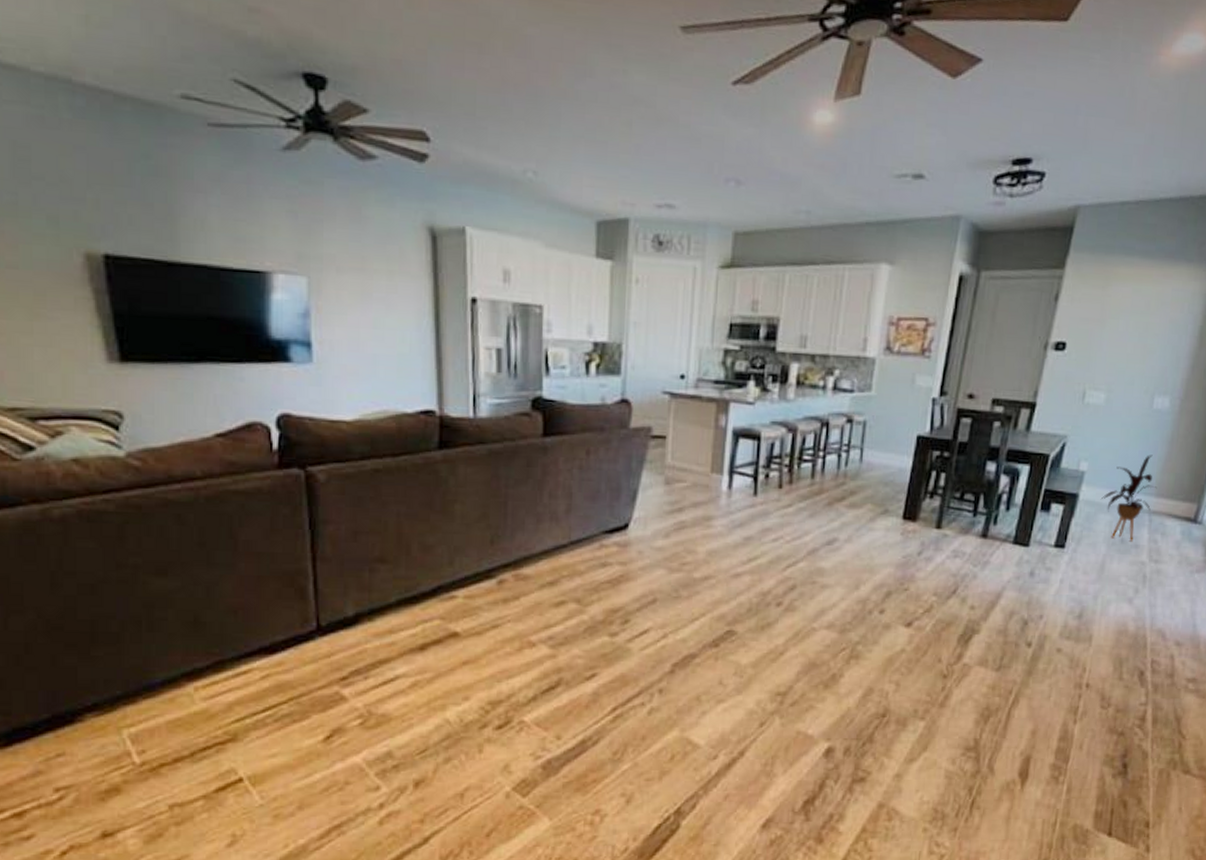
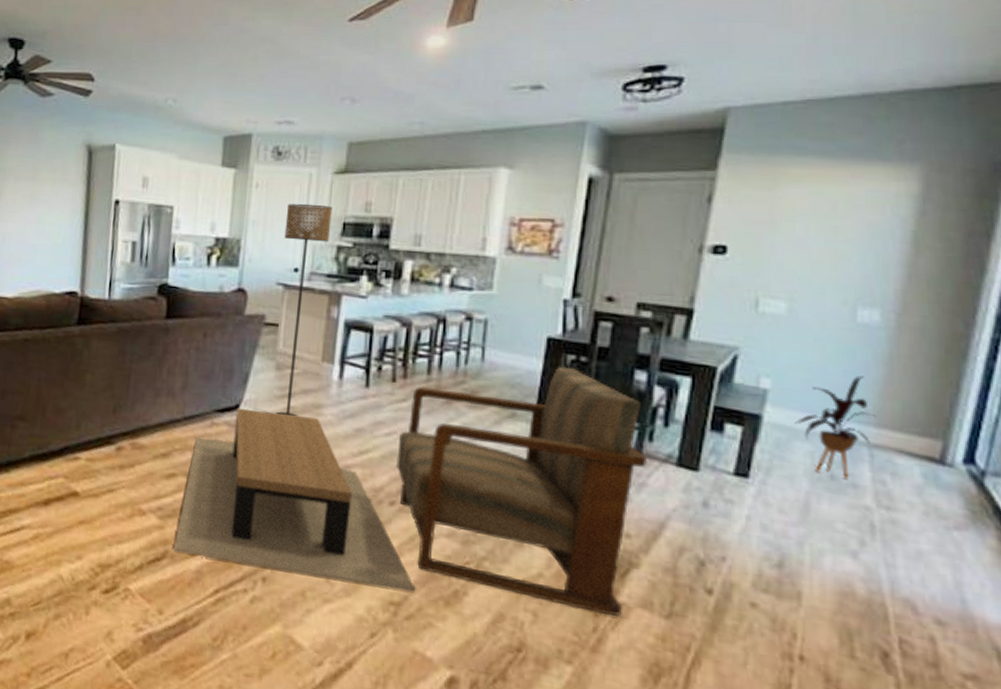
coffee table: none [569,527,800,681] -> present [174,407,416,592]
floor lamp: none [666,302,718,531] -> present [276,203,332,418]
armchair: none [783,462,991,675] -> present [396,366,647,617]

